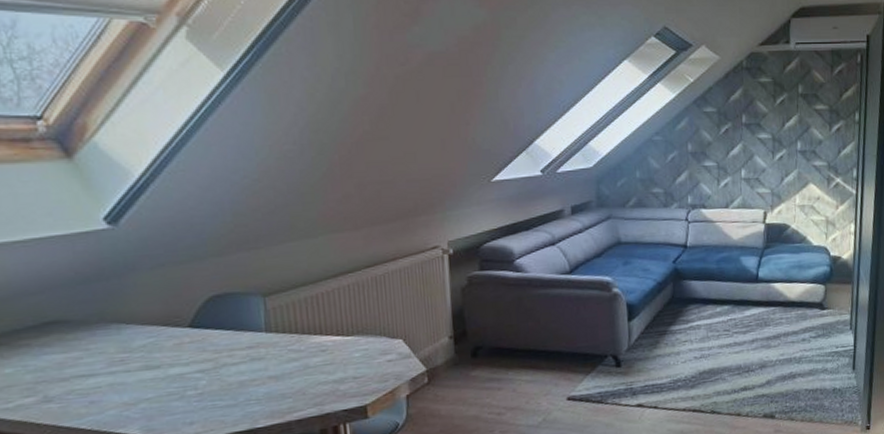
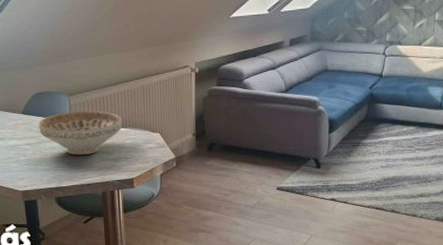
decorative bowl: none [216,314,347,381] -> present [38,110,122,156]

